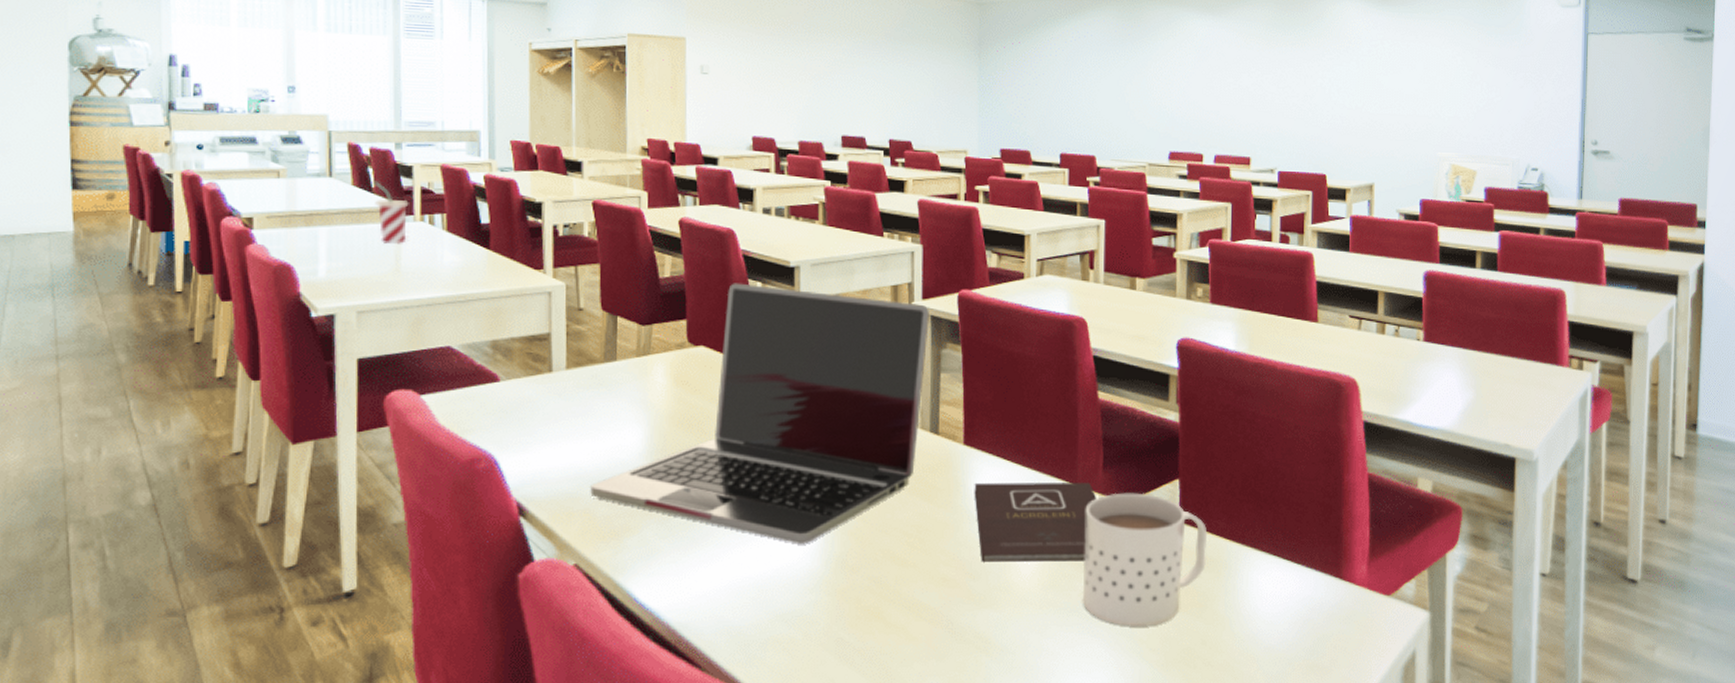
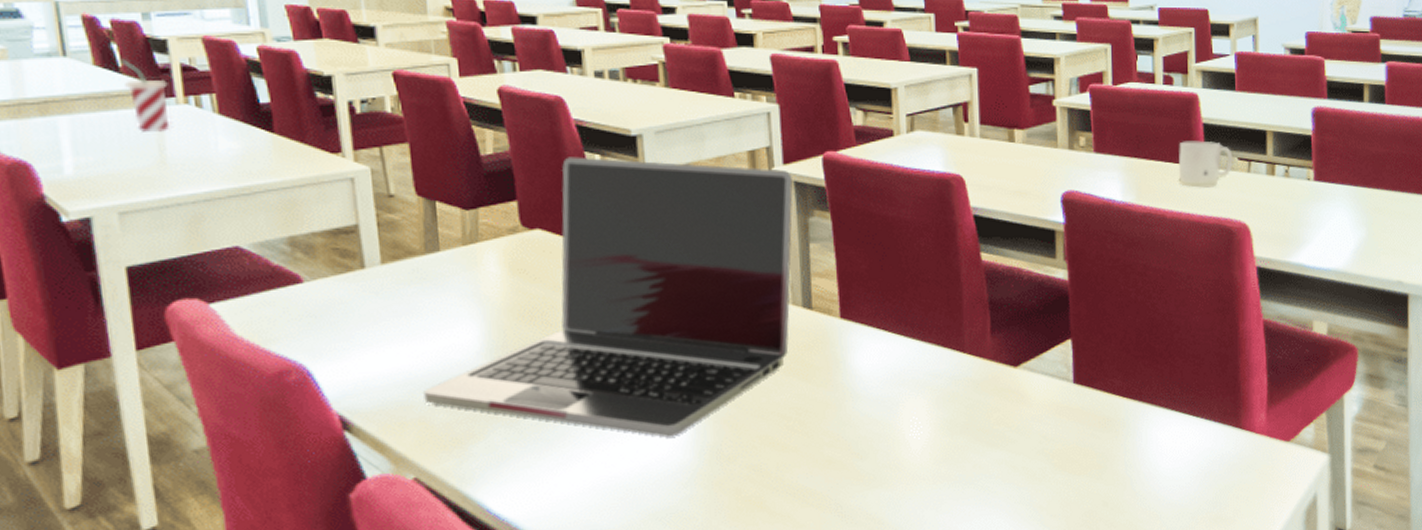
book: present [974,482,1097,562] -> none [854,349,987,440]
mug: present [1082,492,1207,626] -> none [975,356,1103,494]
mug: none [1290,297,1345,342] -> present [1178,140,1234,188]

